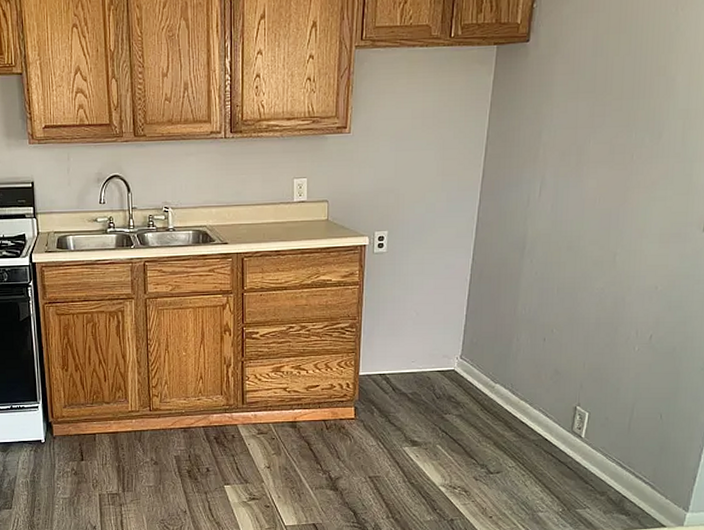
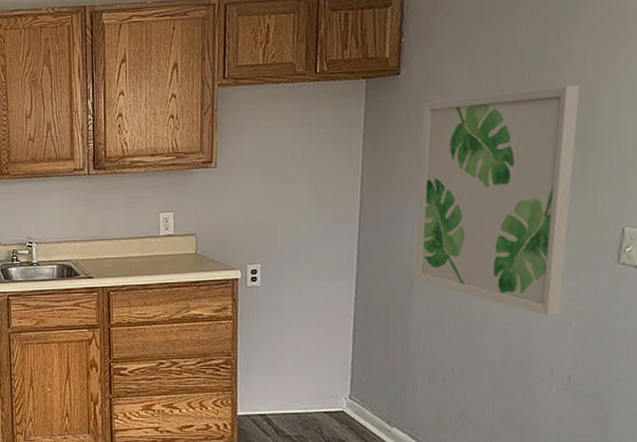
wall art: none [525,57,691,281] -> present [413,84,581,316]

